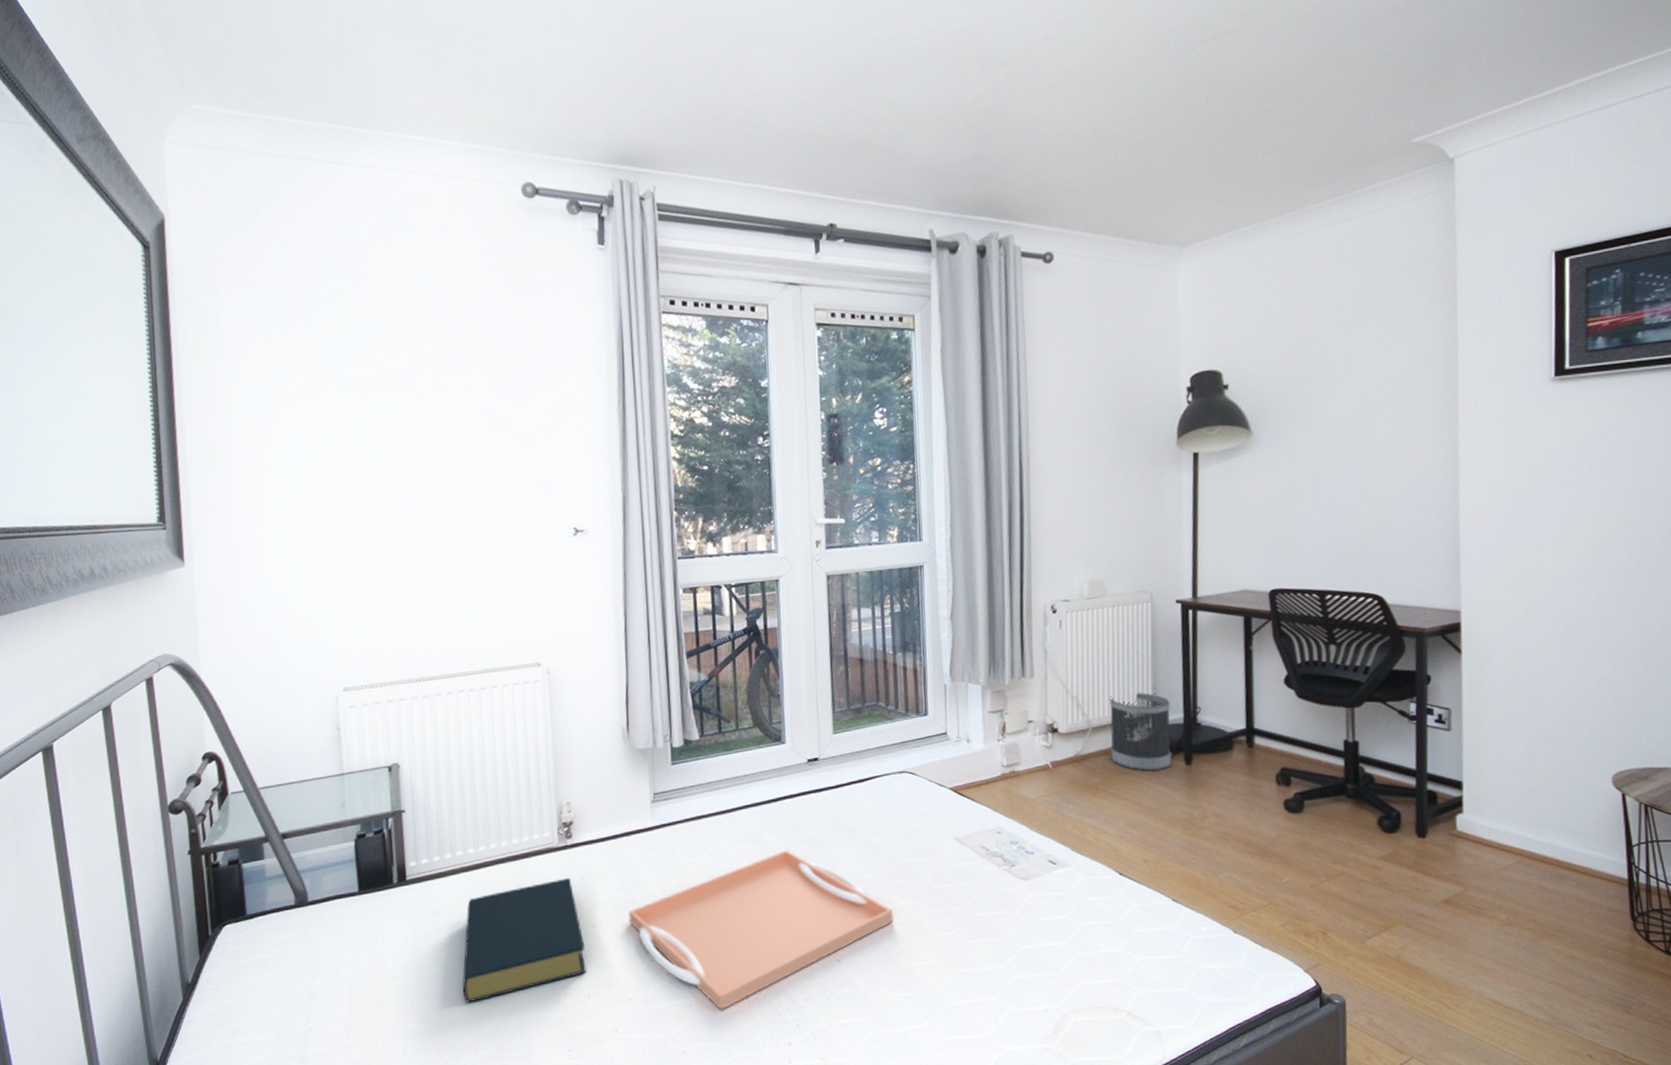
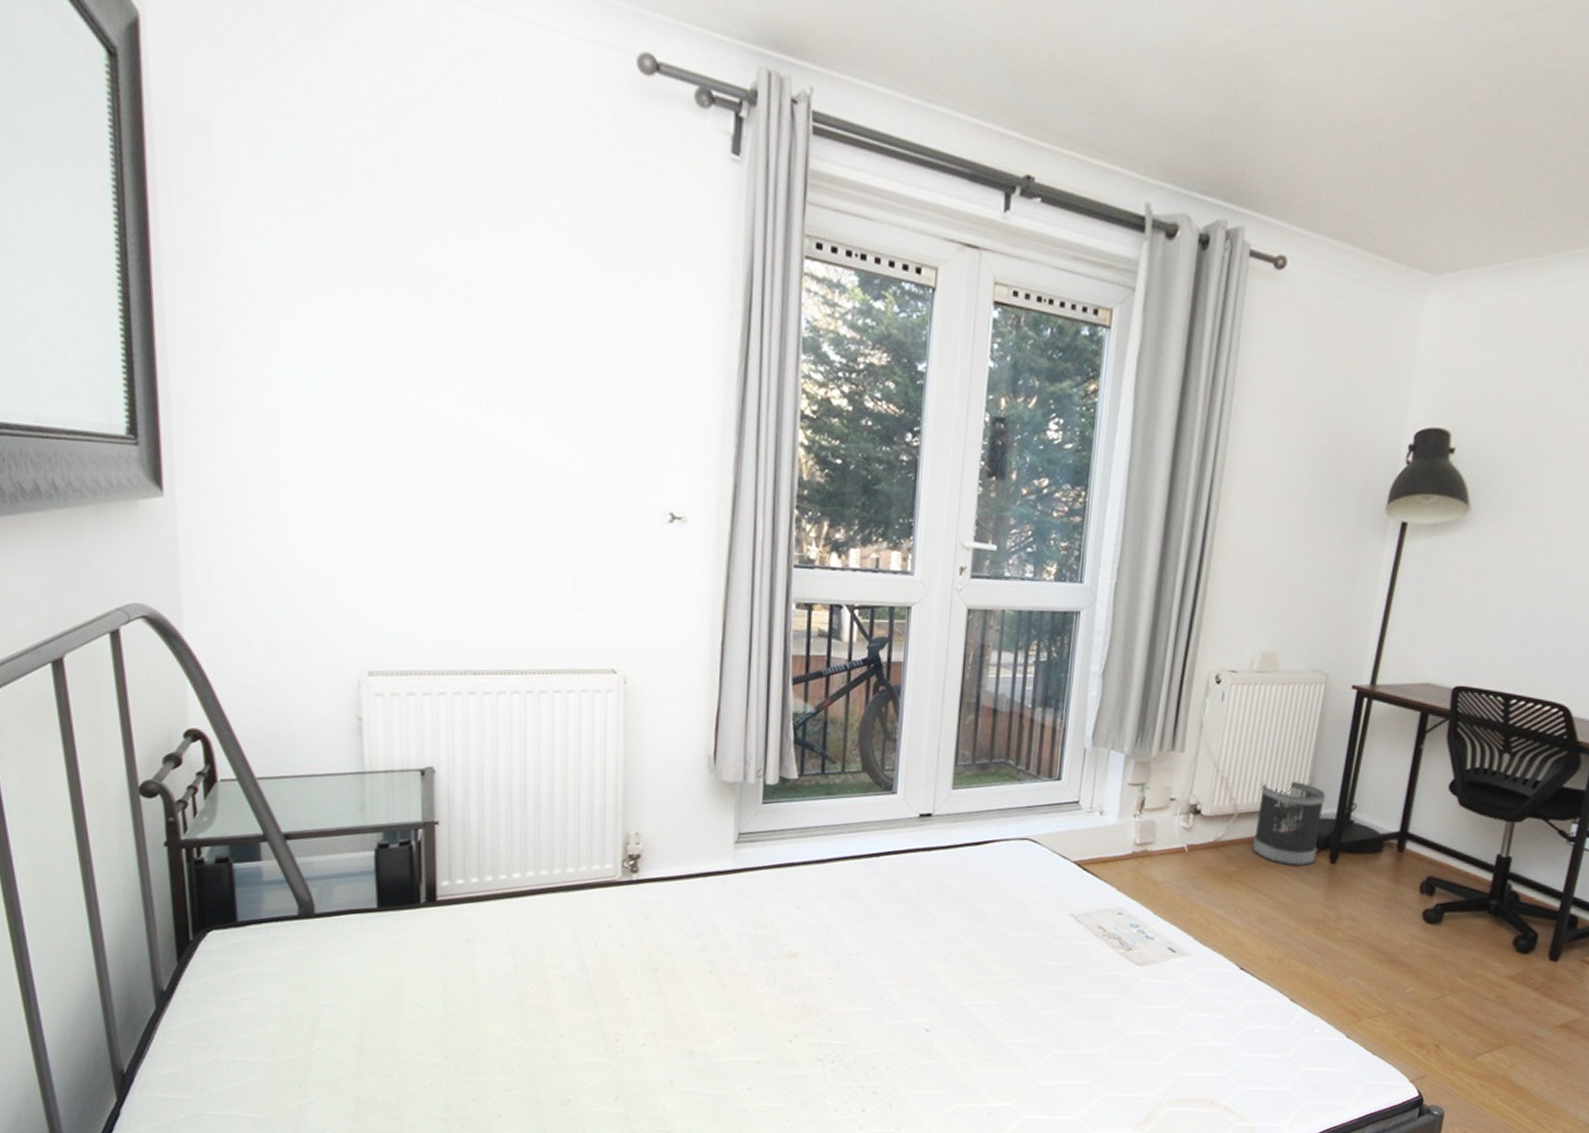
hardback book: present [462,878,586,1003] -> none [497,916,643,1040]
serving tray: present [628,850,894,1010] -> none [697,909,994,1071]

